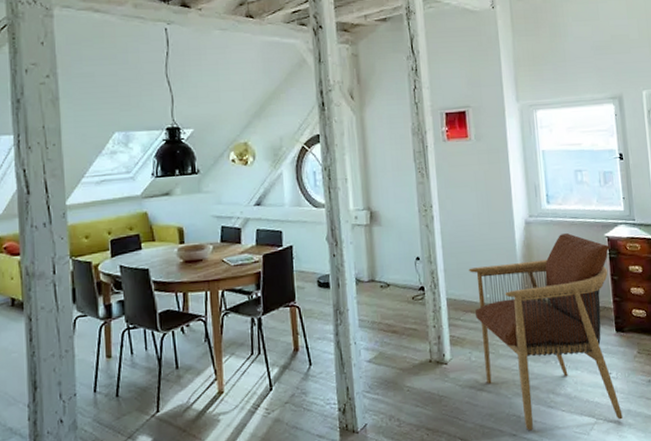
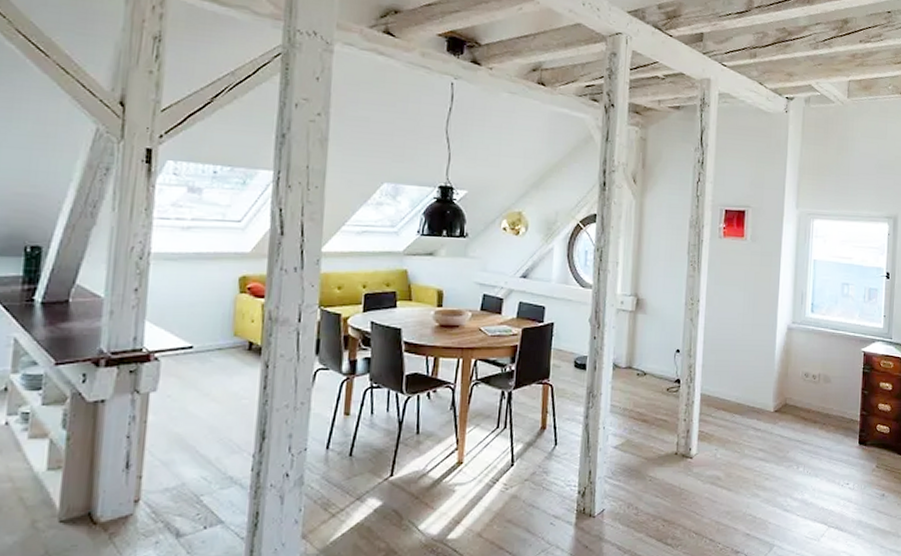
armchair: present [468,232,623,431] -> none [726,343,866,532]

